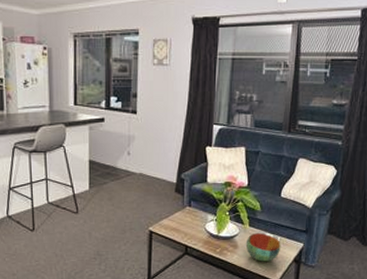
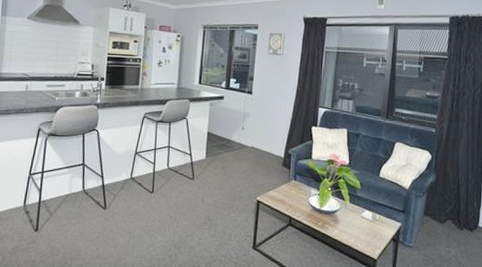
bowl: present [245,232,282,262] -> none [346,209,380,239]

